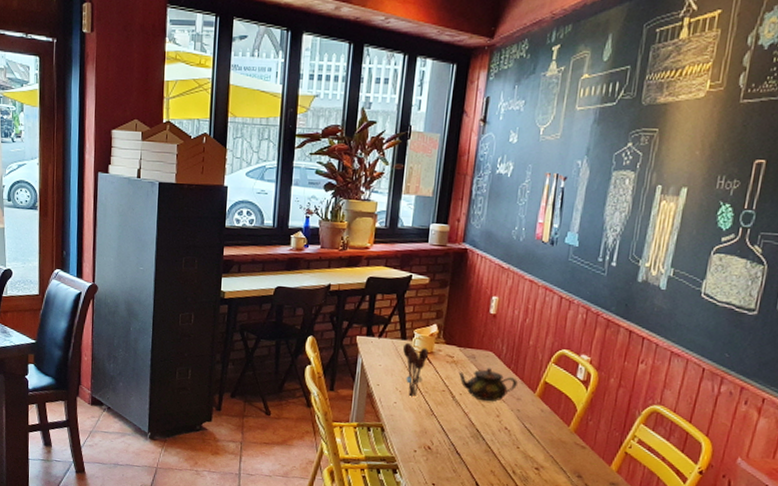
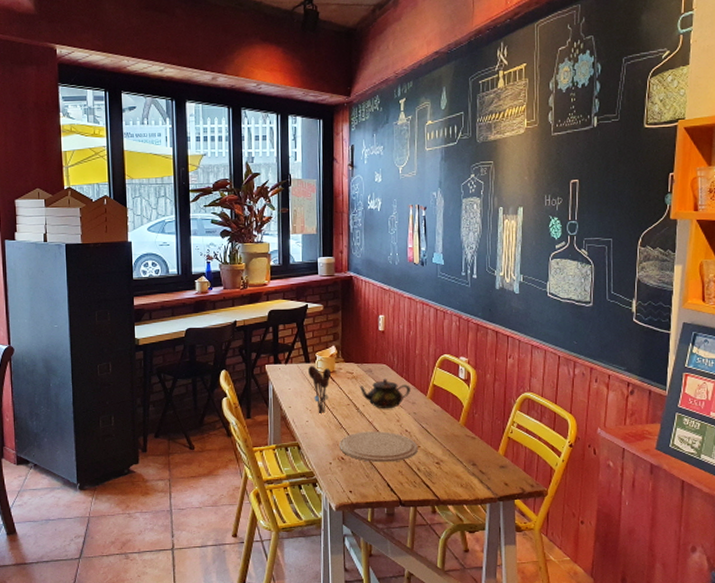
plate: none [427,422,517,461] -> present [340,431,418,463]

